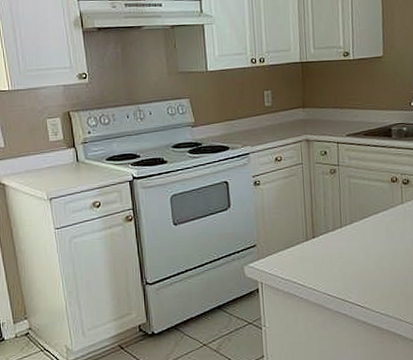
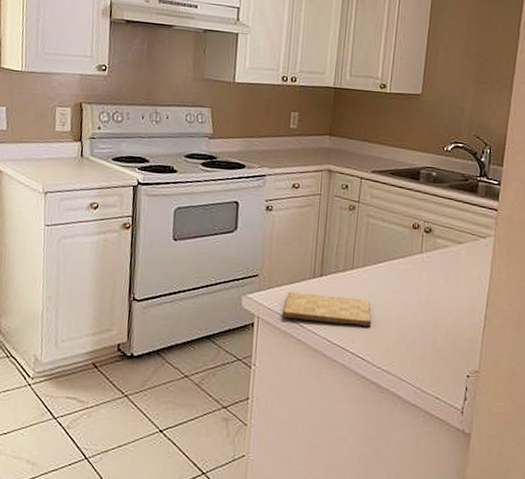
cutting board: none [283,253,366,280] -> present [283,291,372,328]

